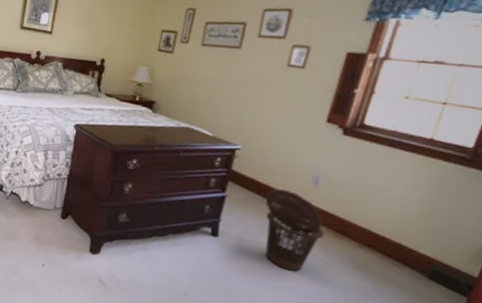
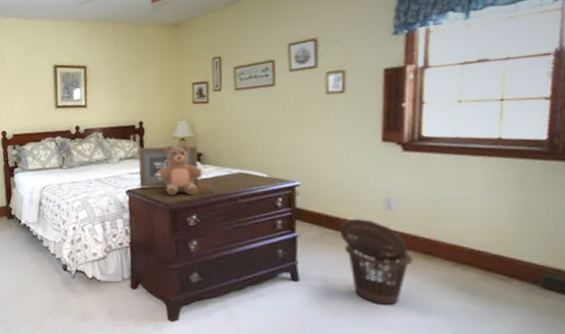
picture frame: none [88,85,152,134] -> present [138,146,199,189]
teddy bear: none [105,88,154,140] -> present [154,144,205,196]

